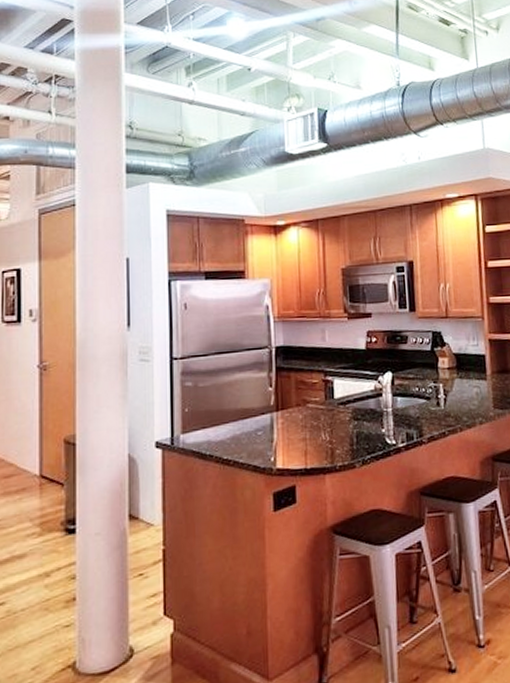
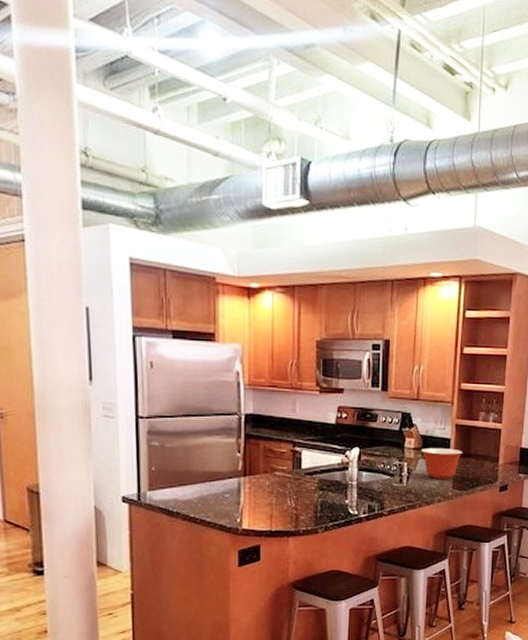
mixing bowl: none [456,365,501,400] -> present [421,448,464,480]

